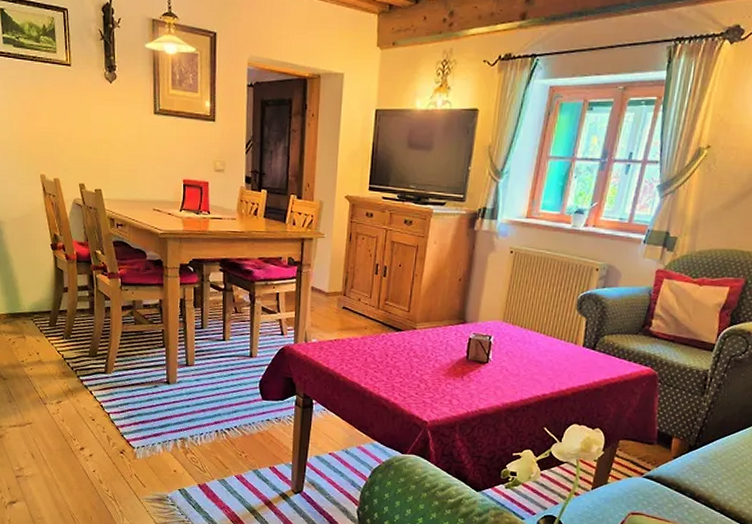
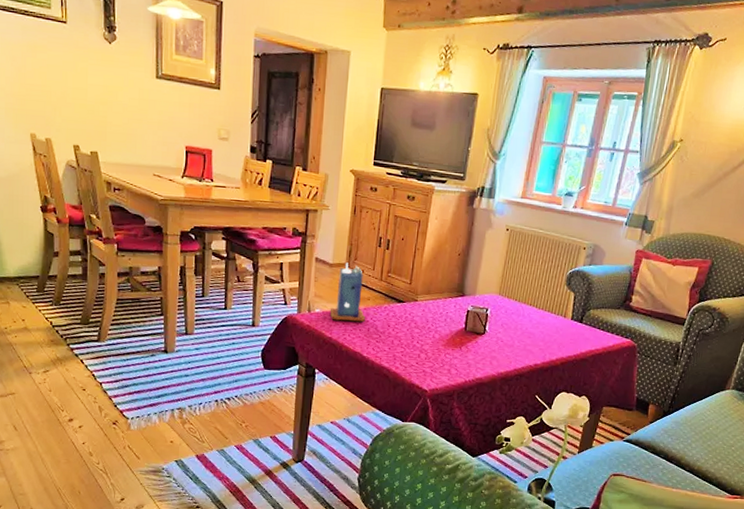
candle: none [326,291,362,352] -> present [329,262,365,323]

